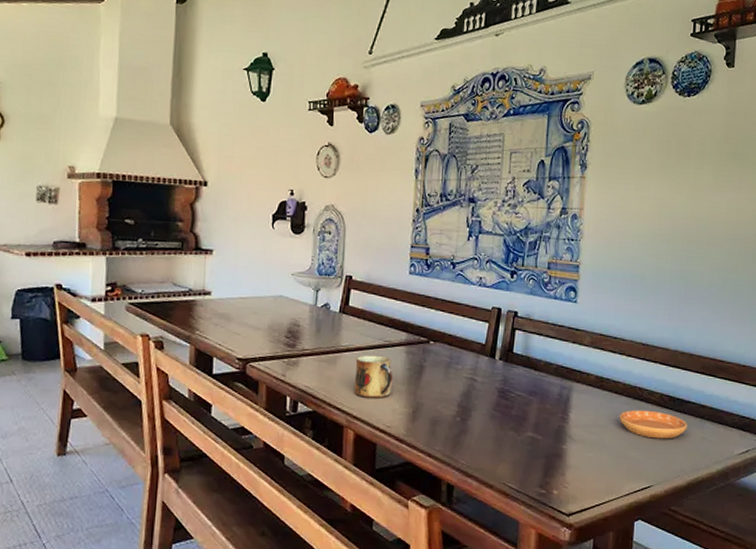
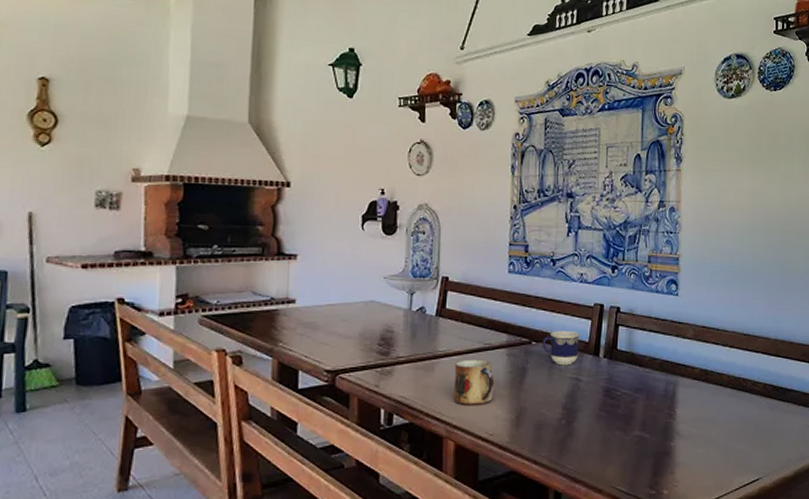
cup: none [440,332,476,366] -> present [542,331,579,366]
saucer: present [619,409,687,439] -> none [725,401,791,430]

